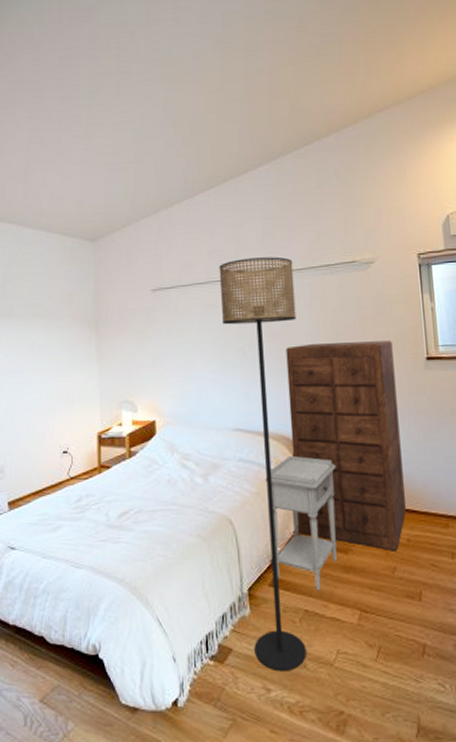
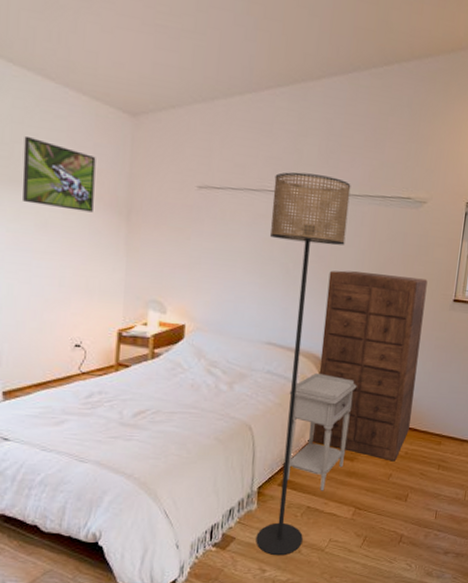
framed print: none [12,275,68,331] -> present [22,135,96,213]

